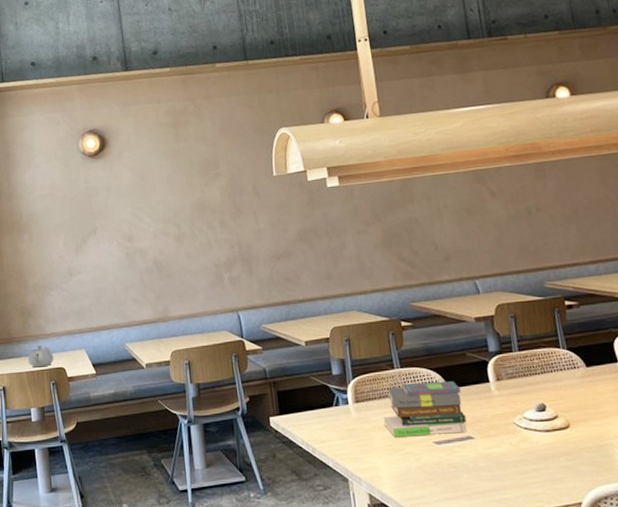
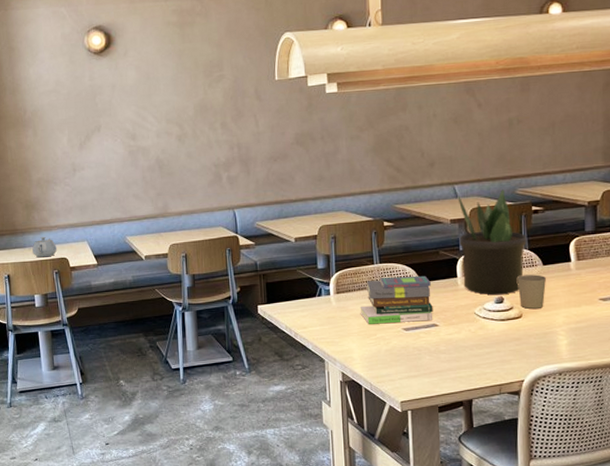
planter: none [478,283,565,402] -> present [456,189,527,295]
dixie cup: none [558,377,594,417] -> present [517,274,546,309]

